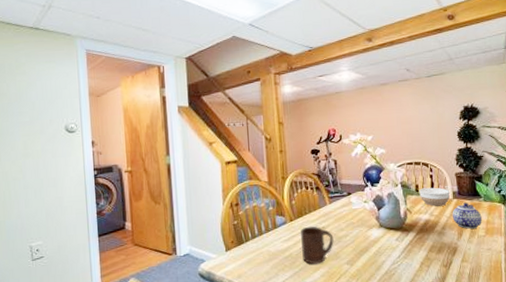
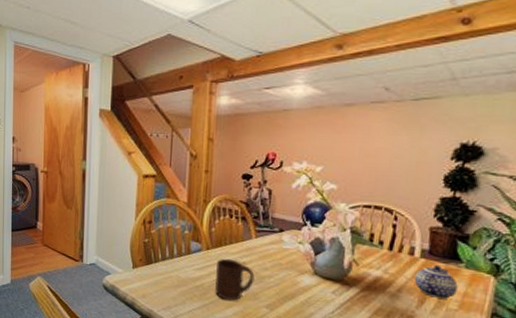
bowl: present [419,187,450,207] -> none [373,238,418,264]

